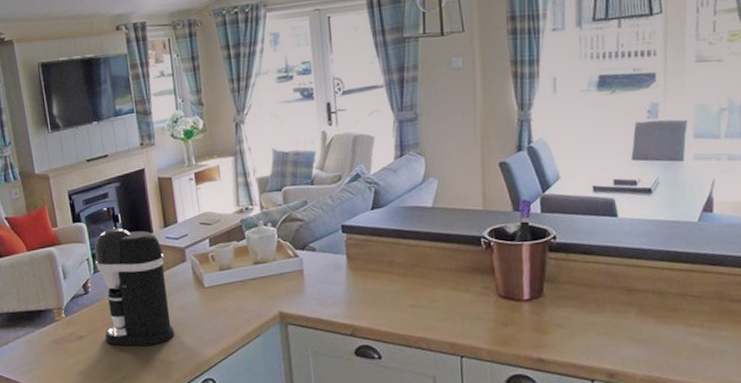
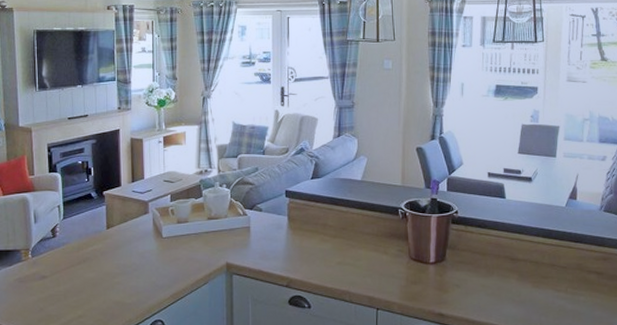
coffee maker: present [94,227,175,346] -> none [66,179,131,288]

